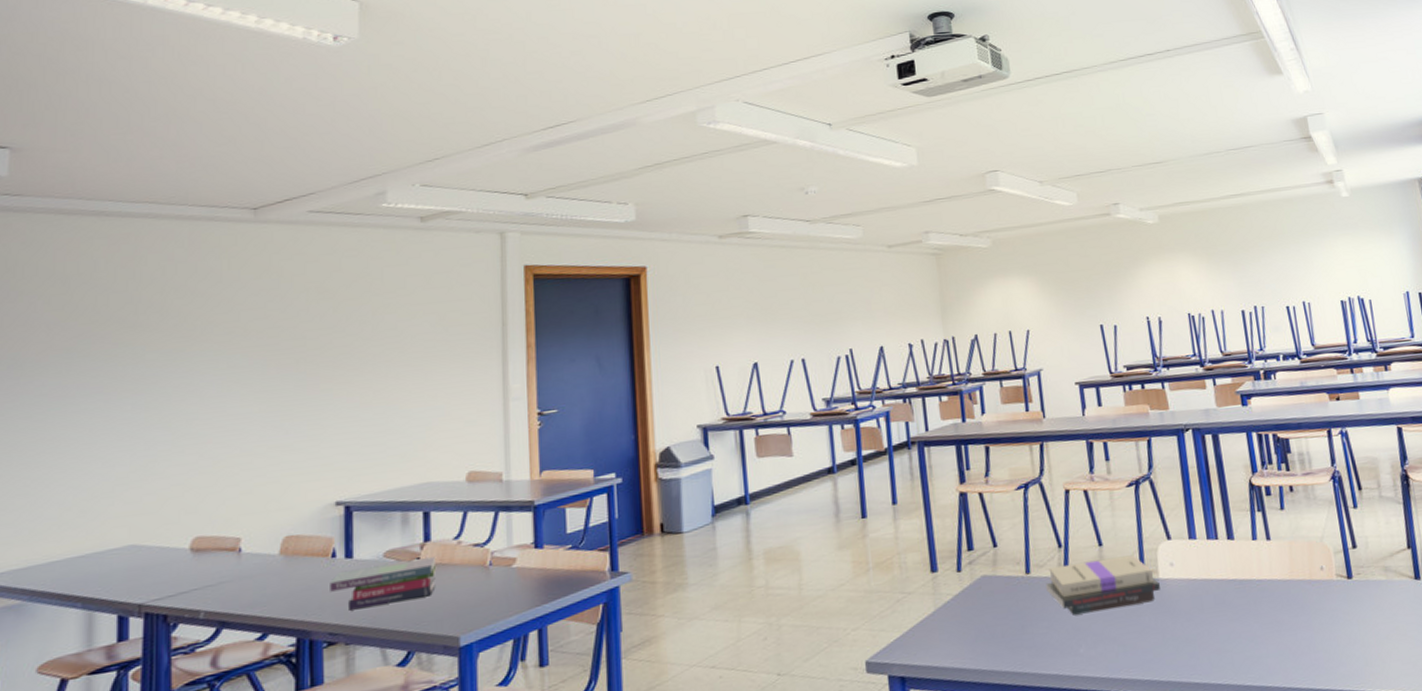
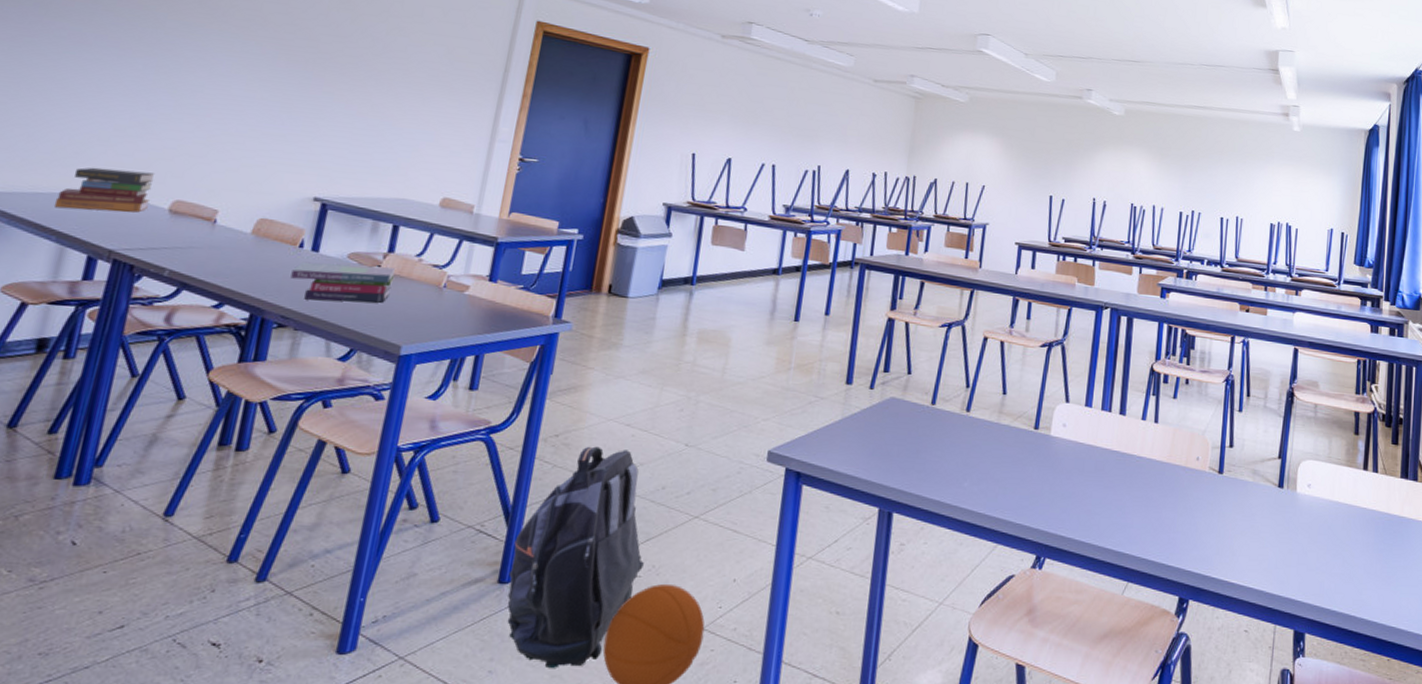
books: none [72,514,168,573] -> present [54,167,154,213]
books: present [1046,555,1160,615] -> none [946,403,1050,455]

